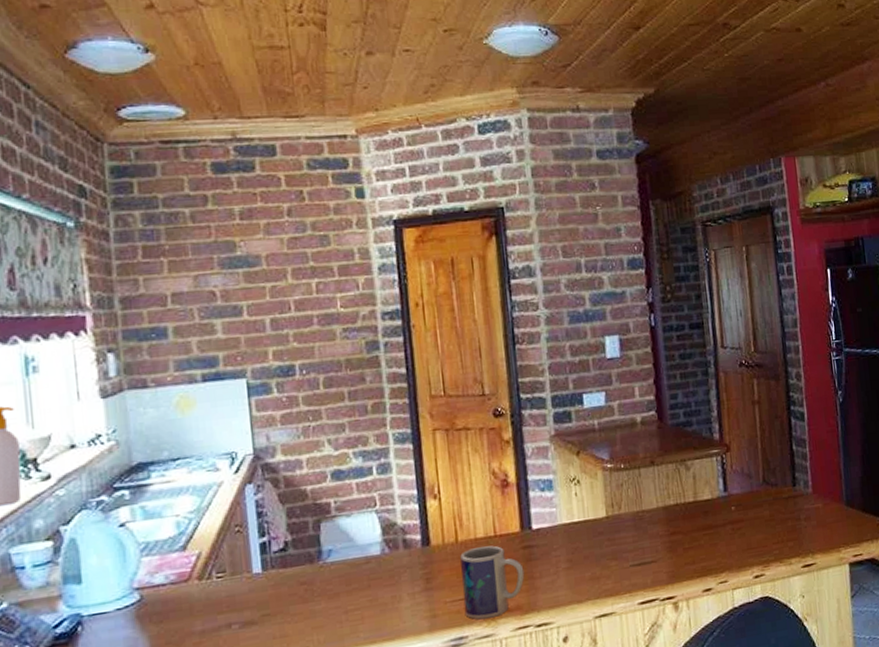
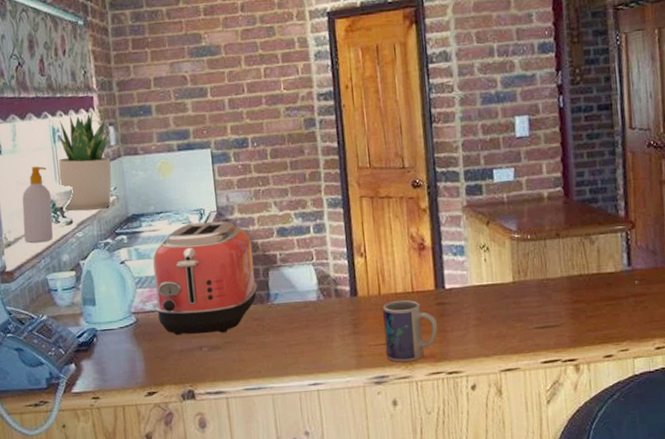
planter: none [32,332,110,462] -> present [57,109,112,211]
toaster: none [165,465,306,612] -> present [153,220,258,335]

